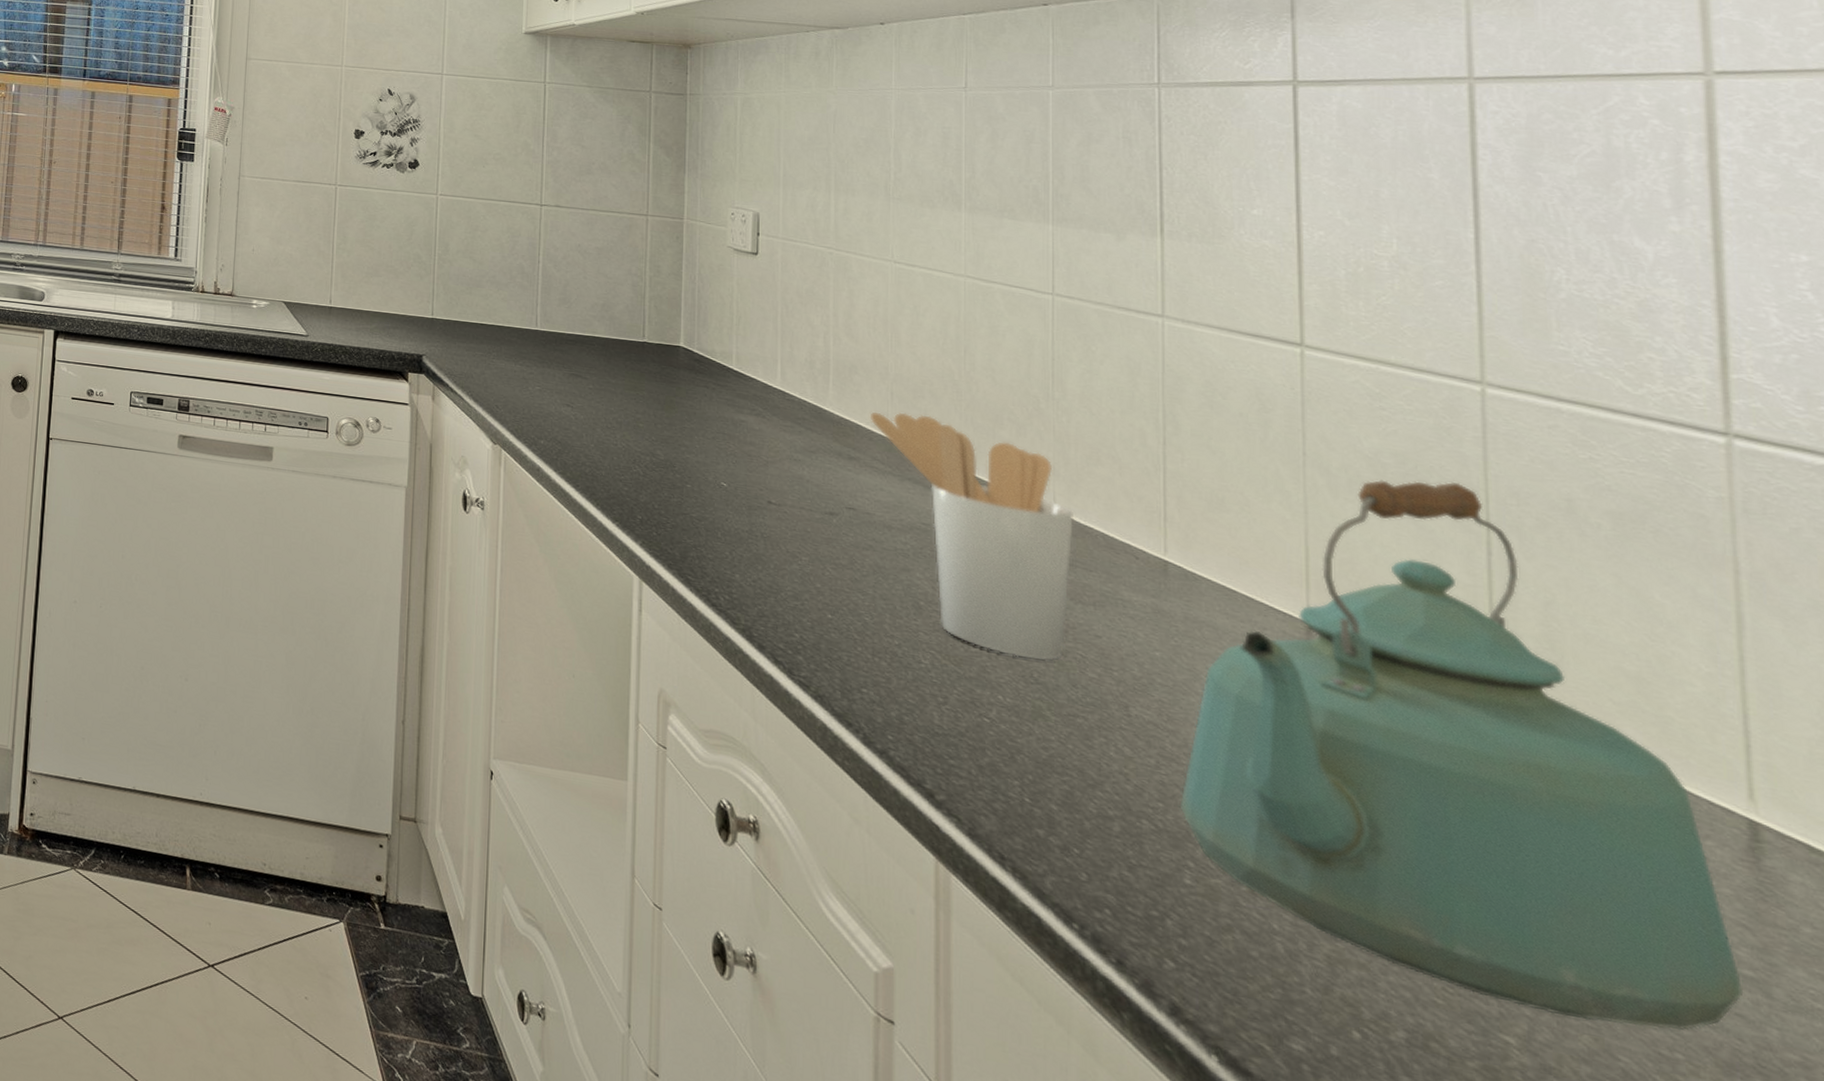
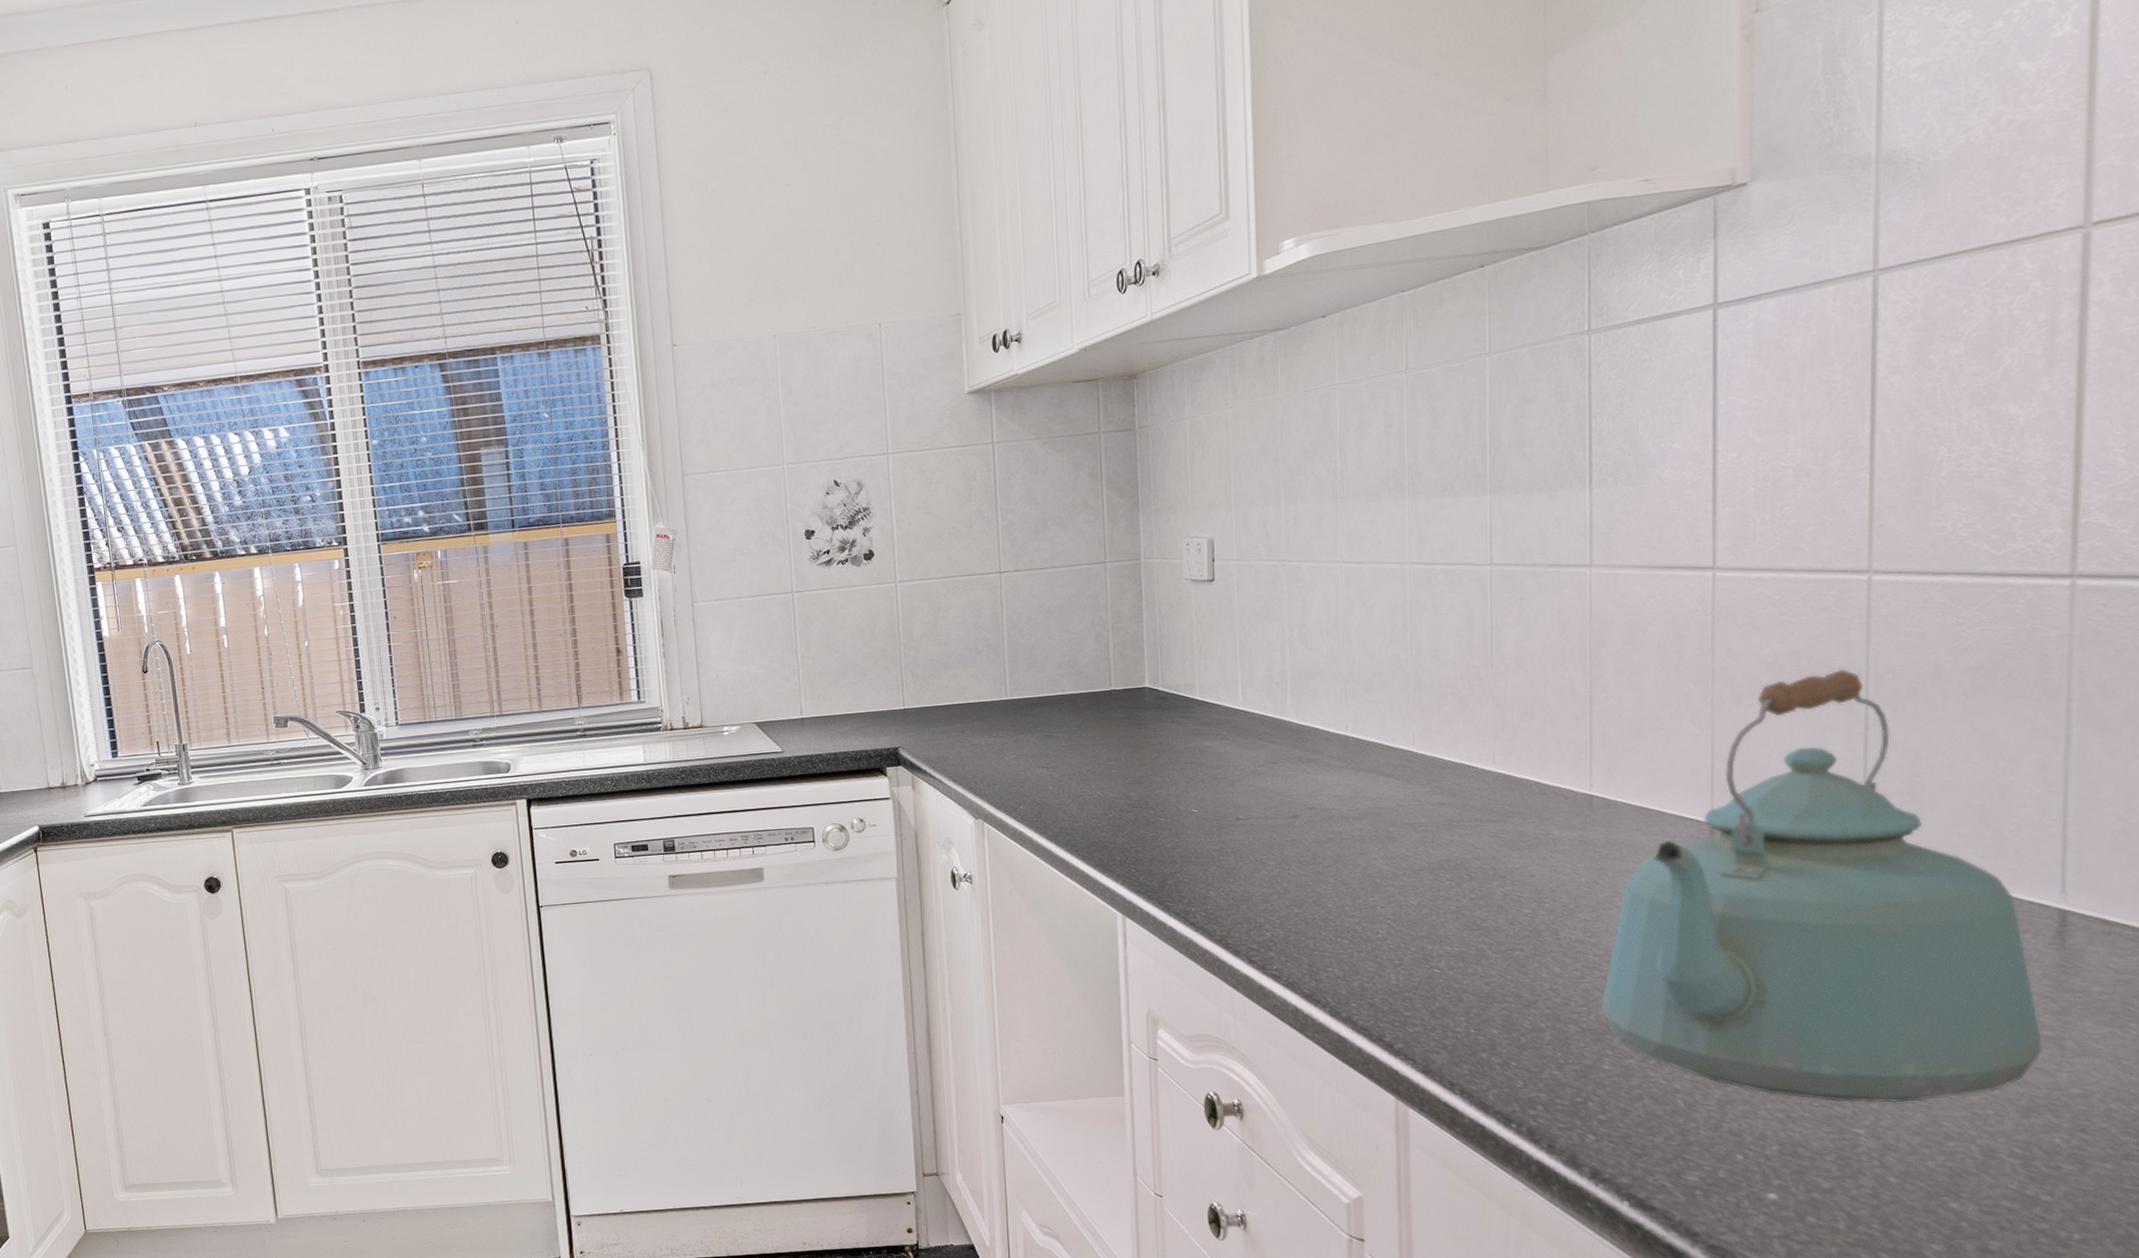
utensil holder: present [869,411,1073,660] -> none [1325,705,1510,910]

